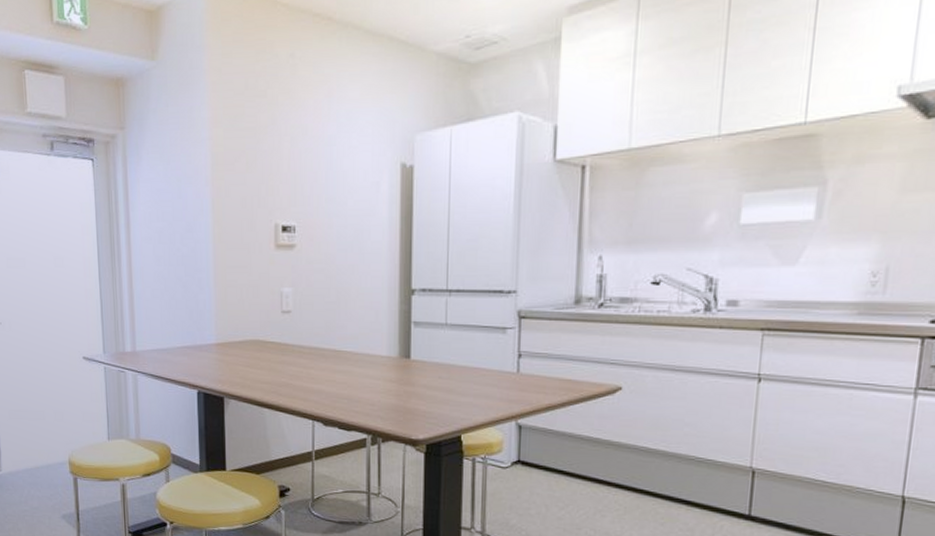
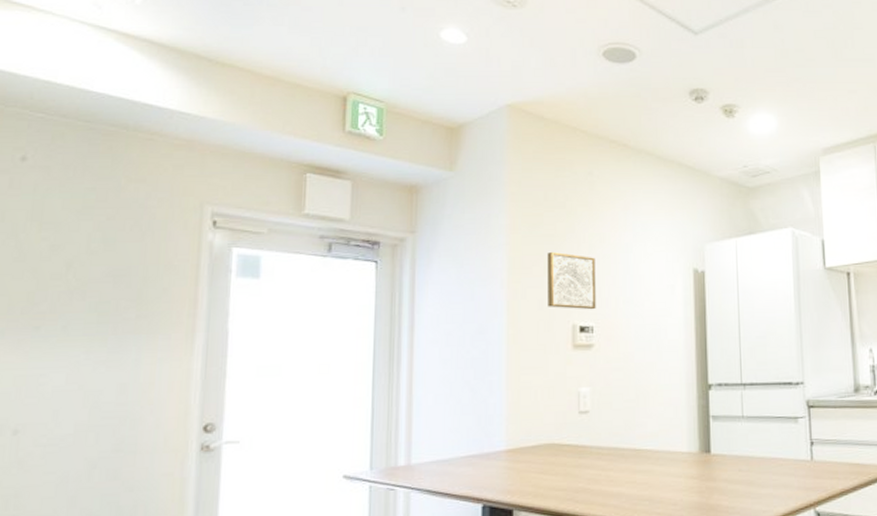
wall art: none [248,146,298,209] -> present [546,251,596,310]

